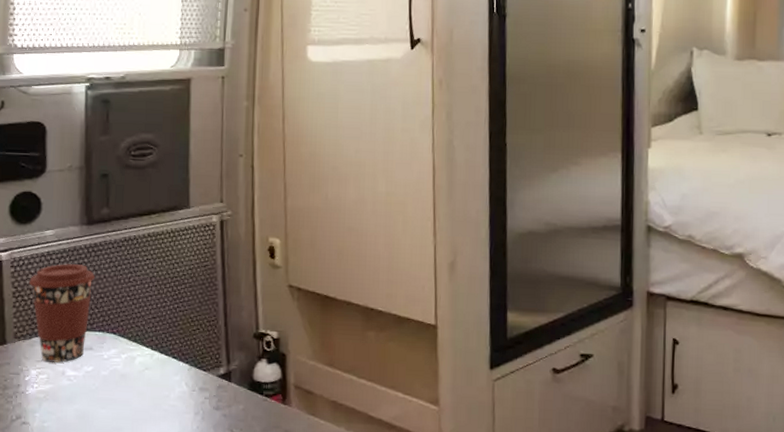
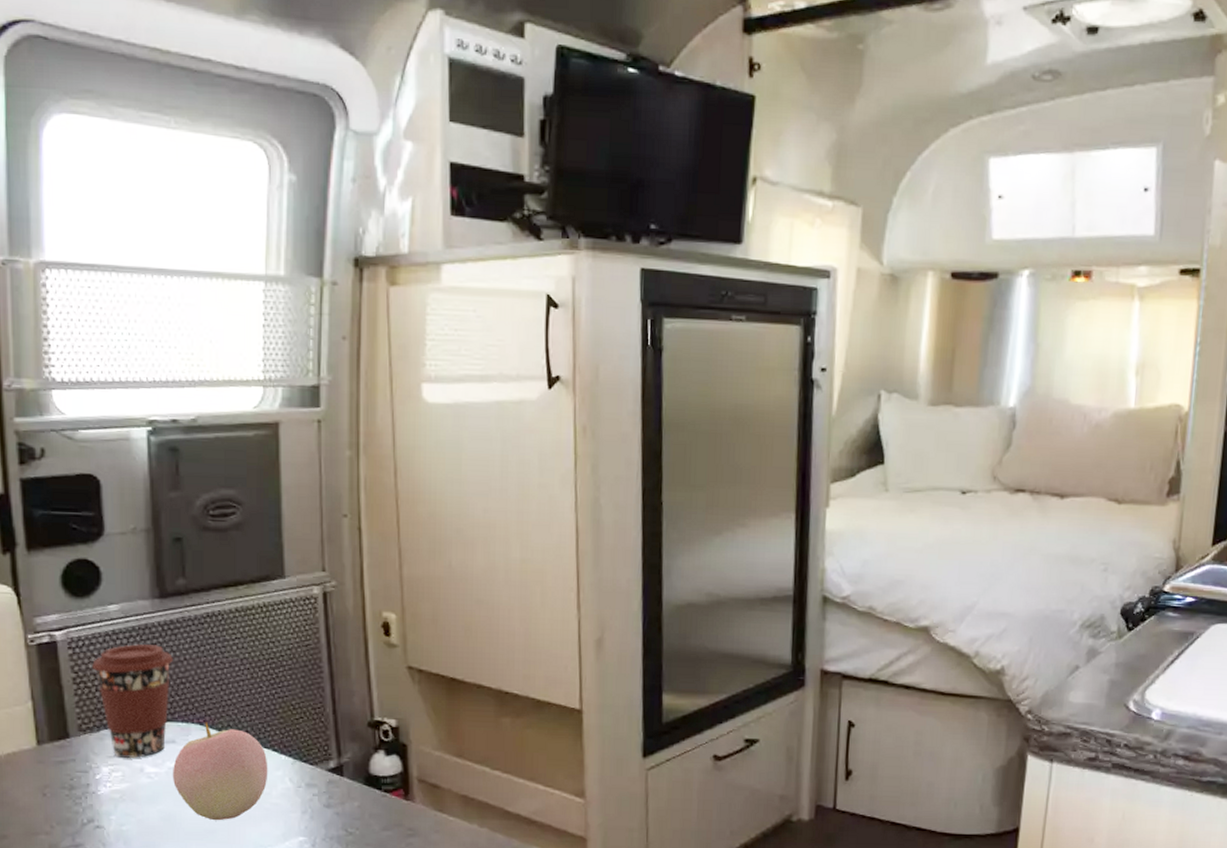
apple: none [88,331,168,420] -> present [172,722,268,821]

